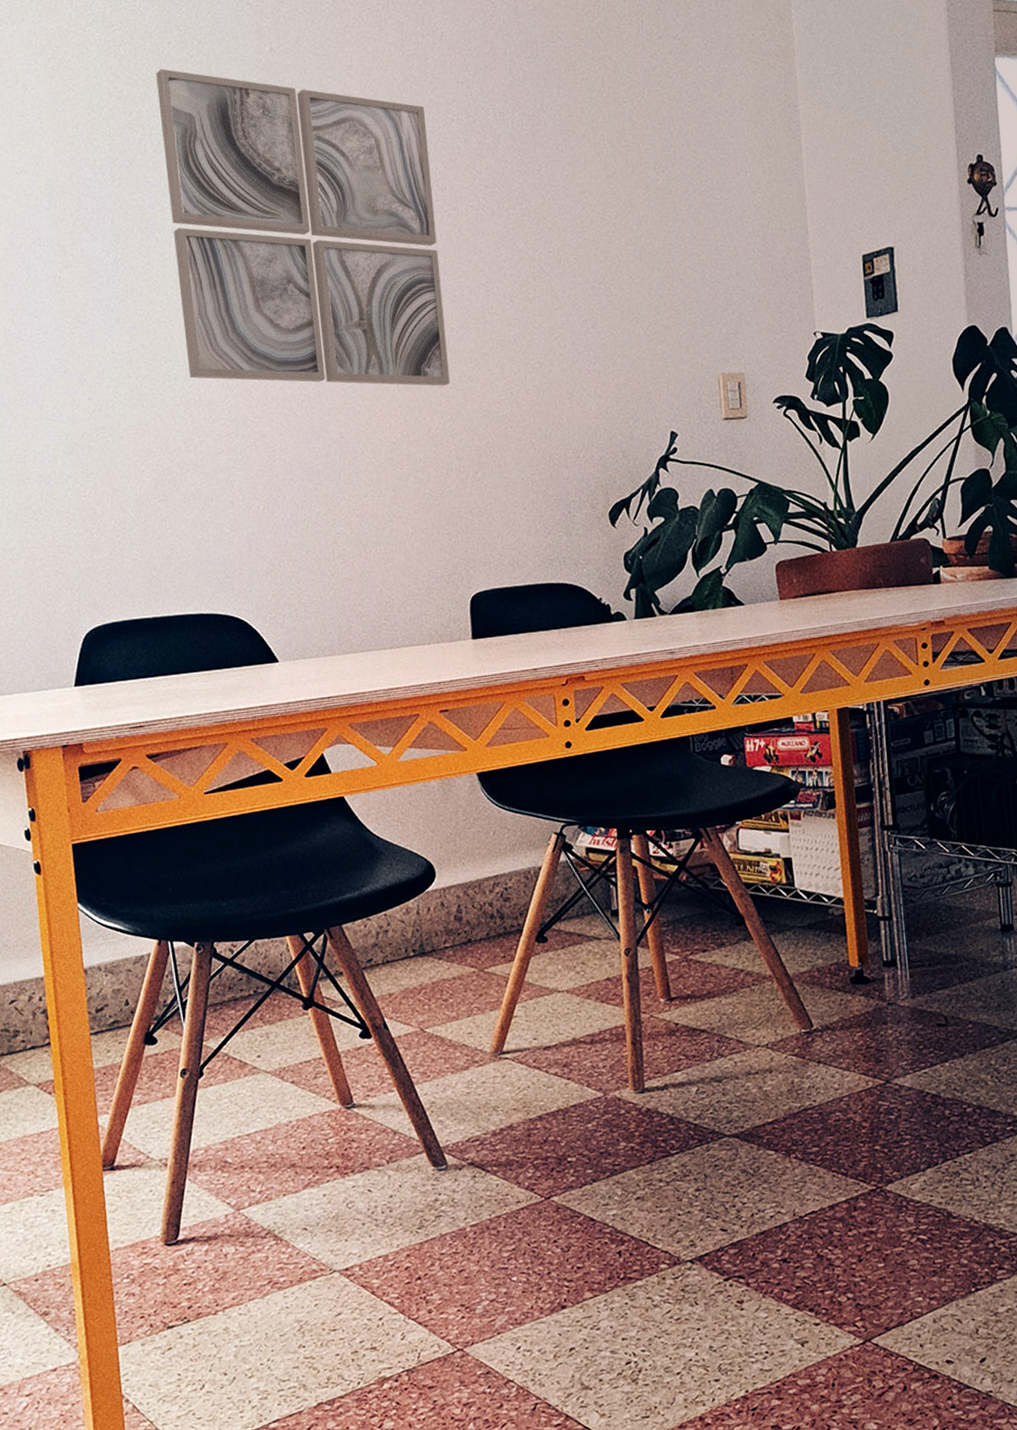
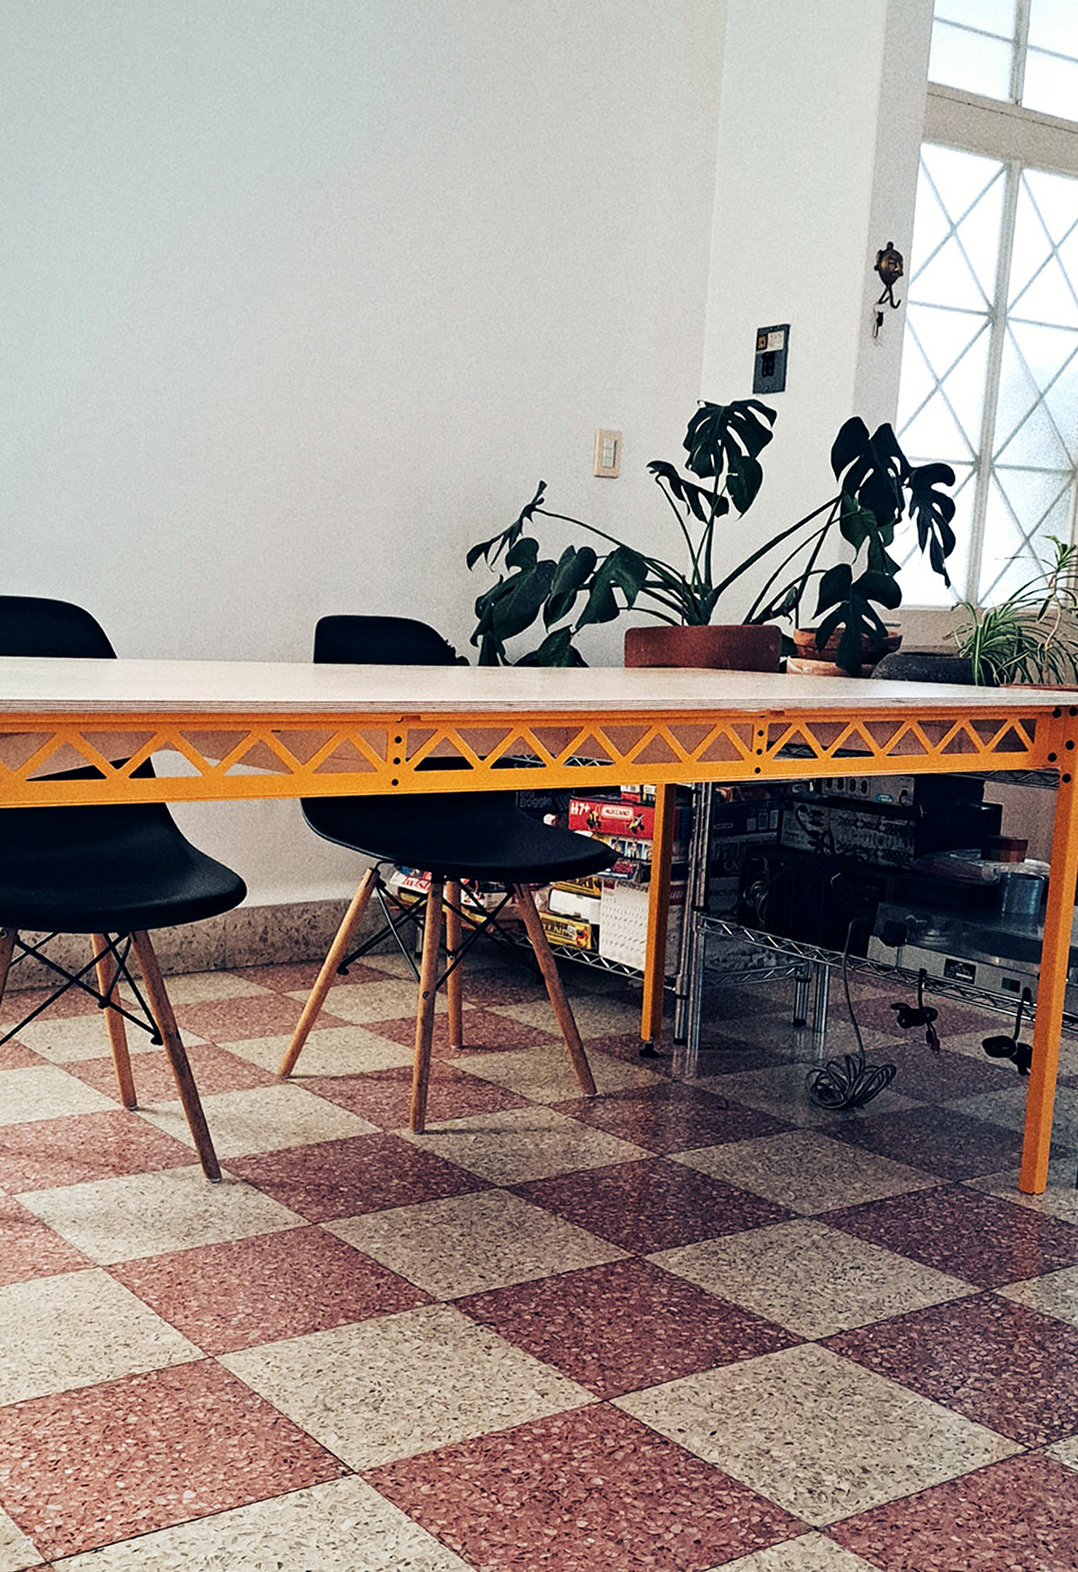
wall art: present [156,68,450,387] -> none [62,26,336,401]

